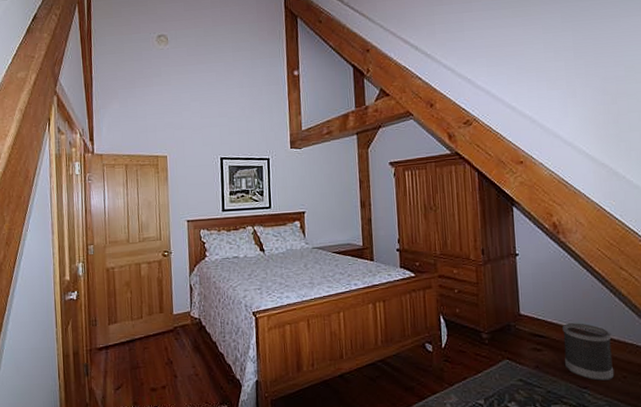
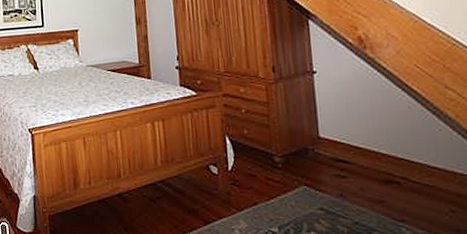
wastebasket: present [562,323,615,381] -> none [372,148,440,214]

